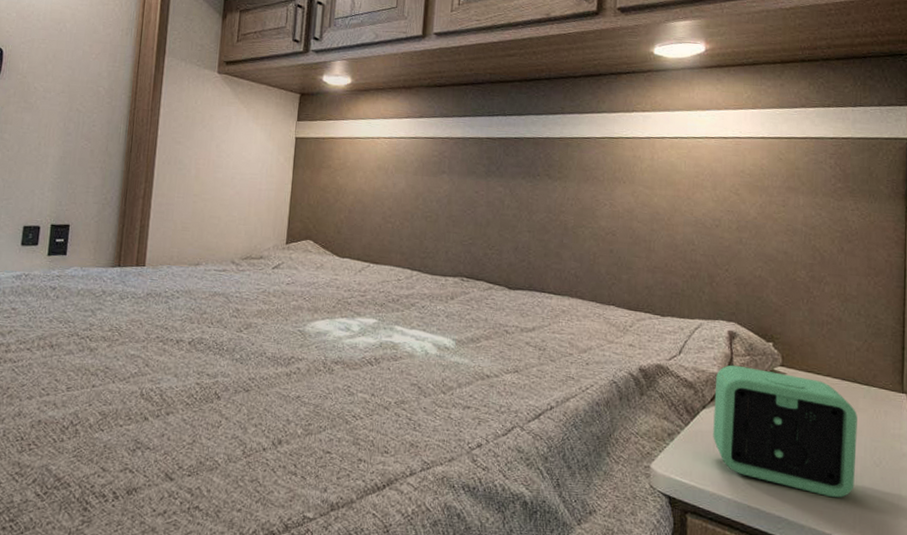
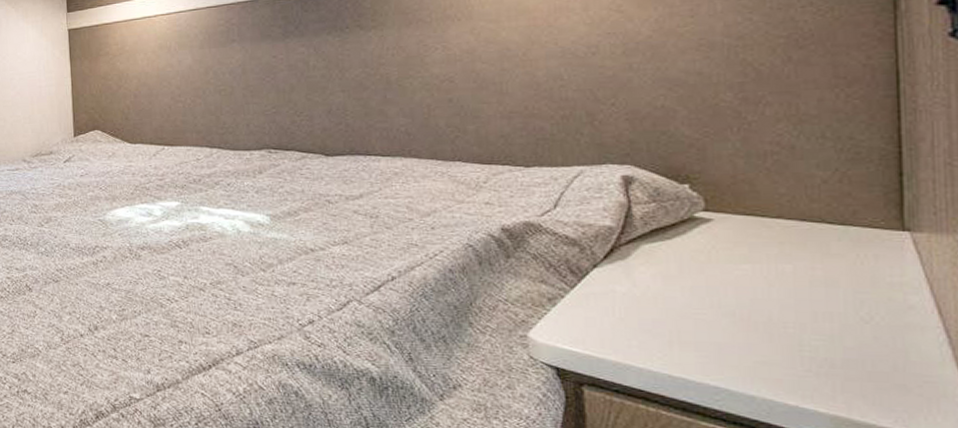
alarm clock: present [713,365,857,498] -> none [608,215,831,363]

